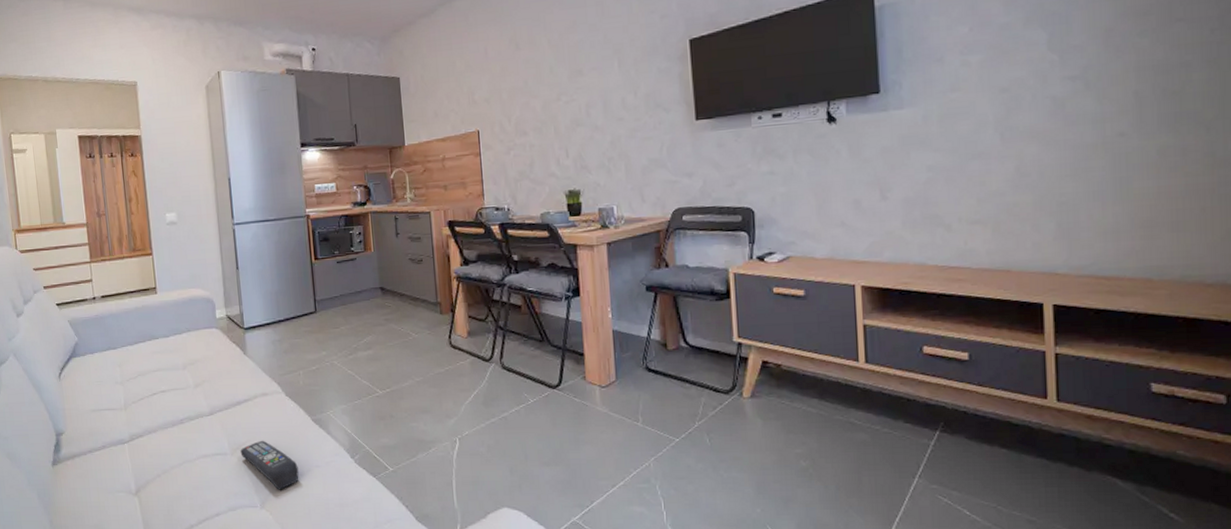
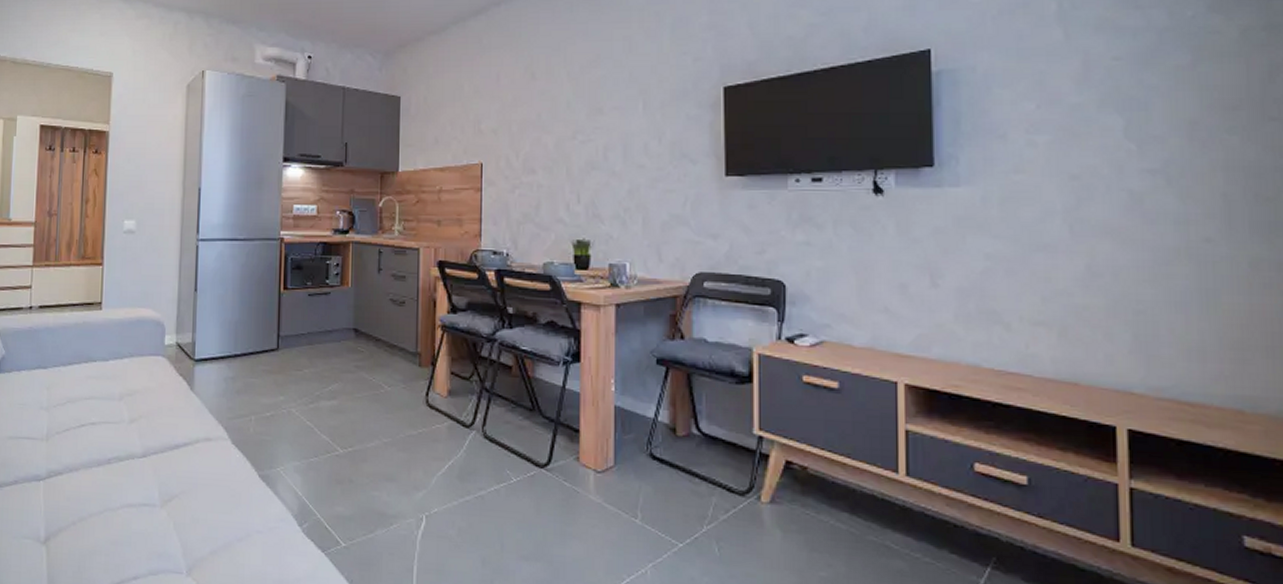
remote control: present [240,440,299,490] -> none [171,493,236,556]

